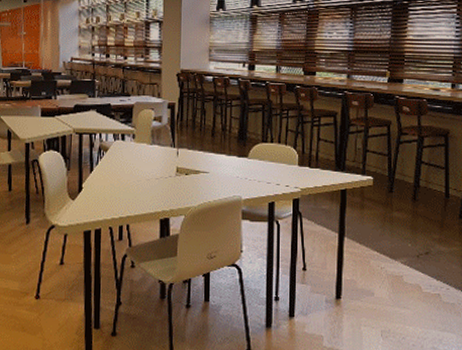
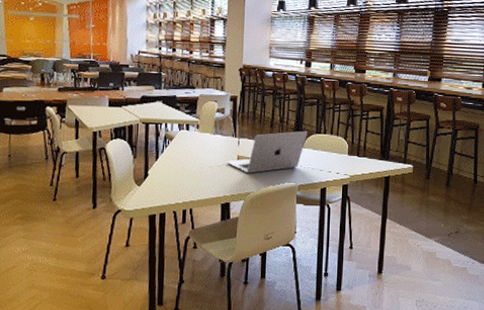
laptop: none [165,139,252,187] -> present [227,131,307,174]

